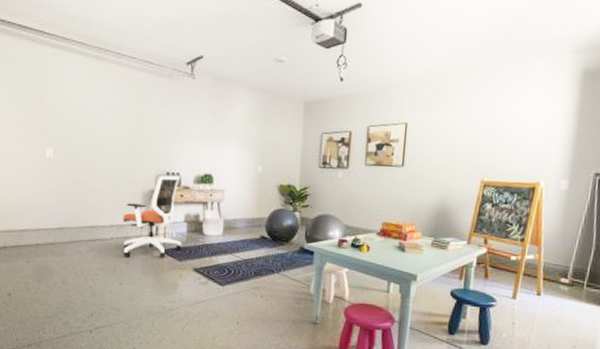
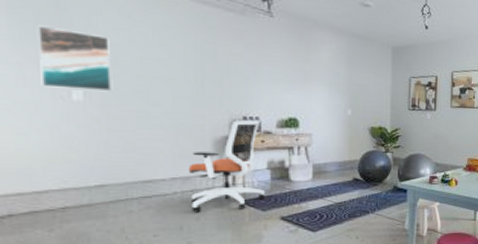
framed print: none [27,97,72,149] -> present [38,25,111,91]

